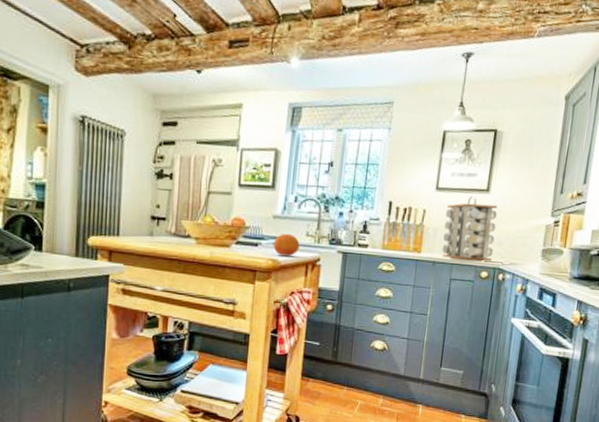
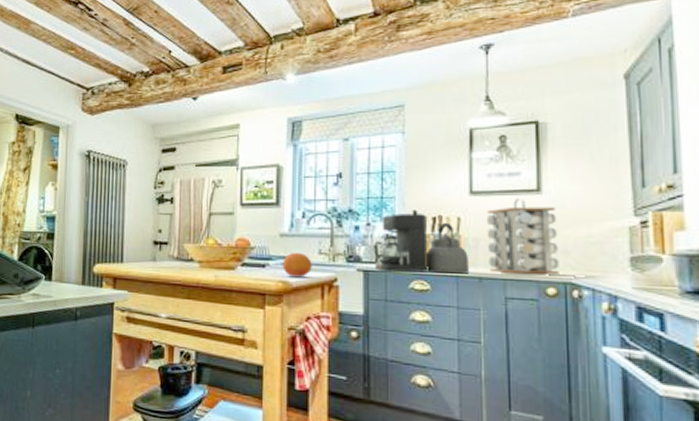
coffee maker: none [353,203,399,256] -> present [374,213,428,273]
kettle: none [394,213,428,258] -> present [427,222,470,274]

